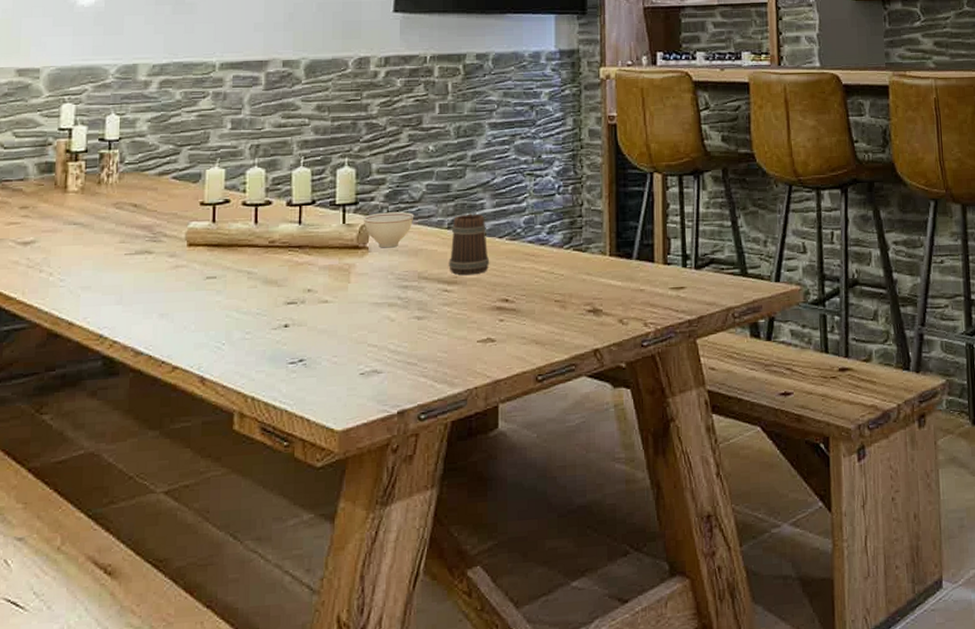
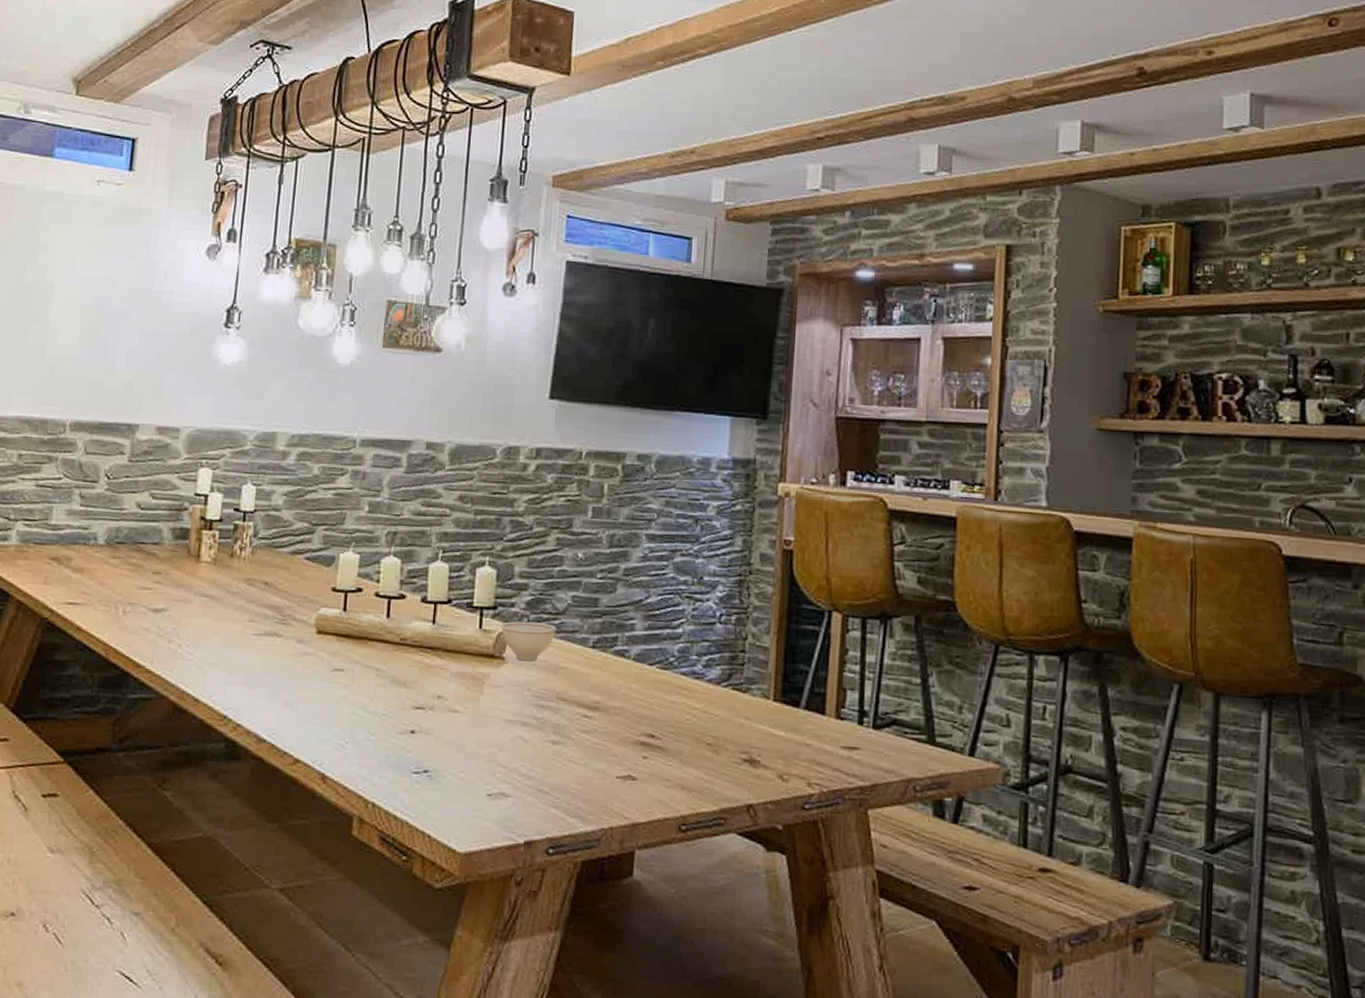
beer mug: present [449,212,490,275] -> none [590,632,637,702]

